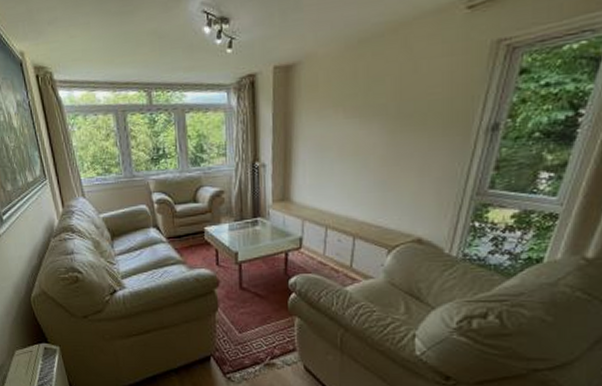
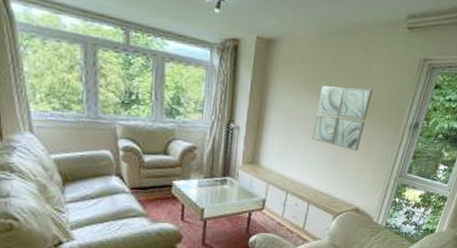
wall art: none [350,93,426,171] -> present [312,85,373,151]

